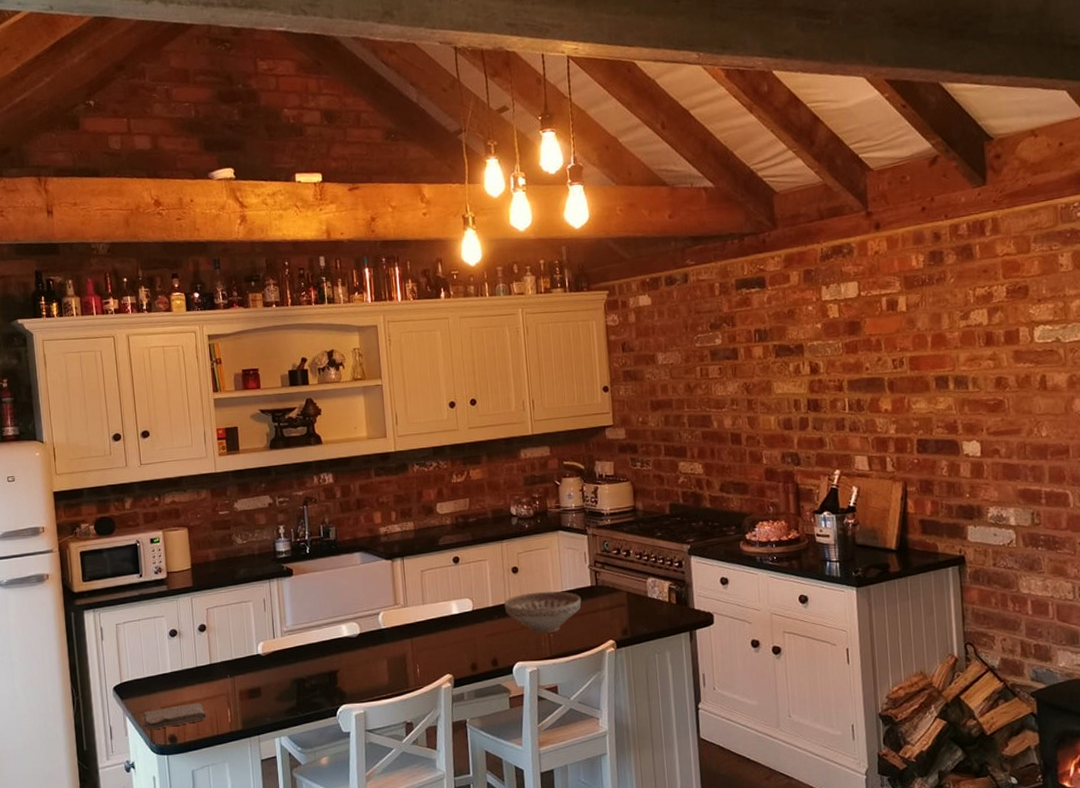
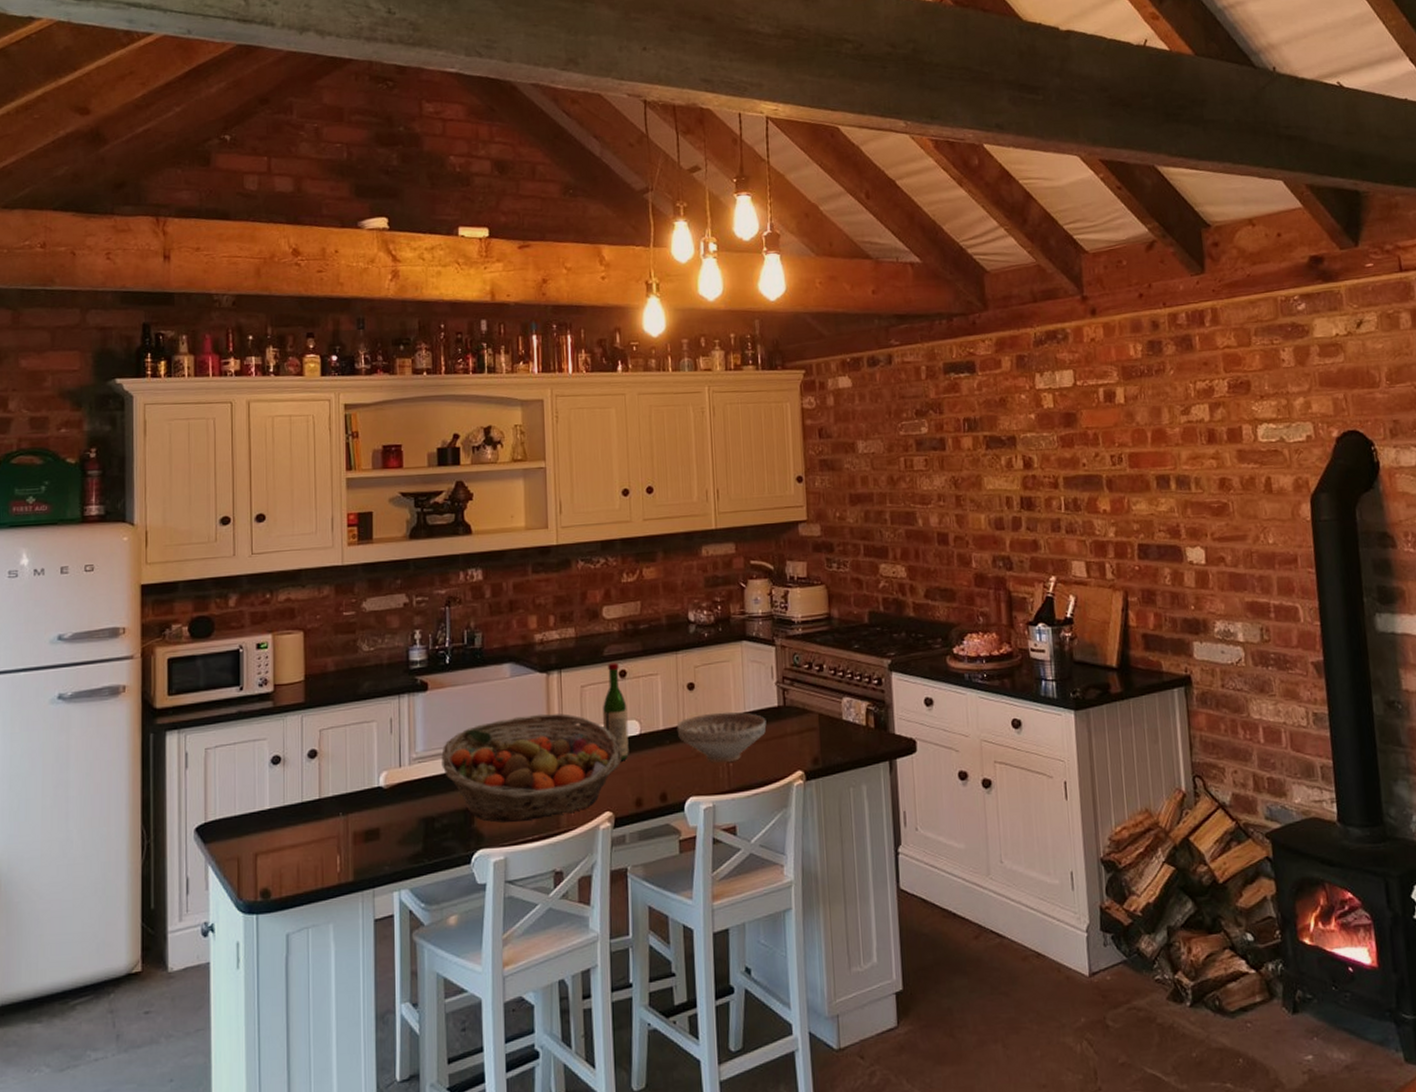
washcloth: present [140,703,206,731] -> none [226,848,310,883]
fruit basket: none [307,594,459,684] -> present [441,713,622,823]
wine bottle: none [439,550,464,632] -> present [602,662,629,760]

